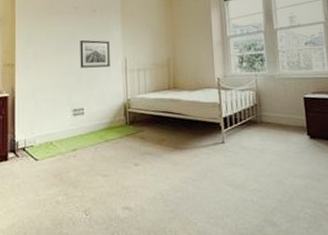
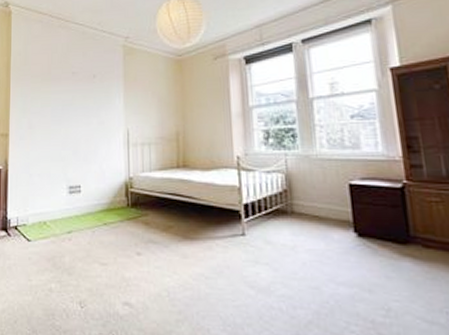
wall art: present [80,39,110,68] -> none [77,108,111,140]

